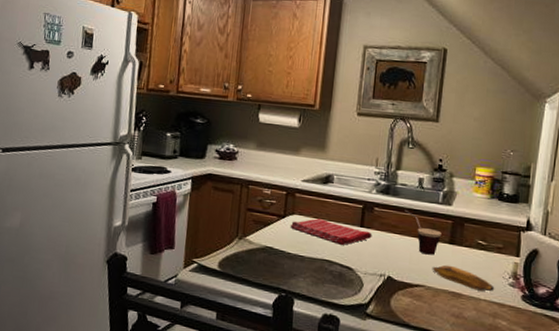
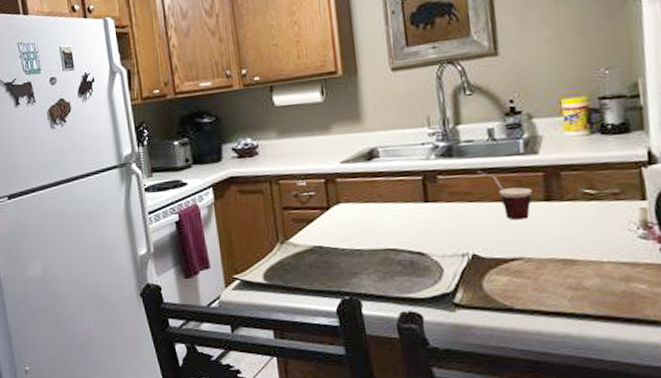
dish towel: present [290,218,372,246] -> none [337,201,442,229]
banana: present [432,264,495,292] -> none [528,227,621,252]

